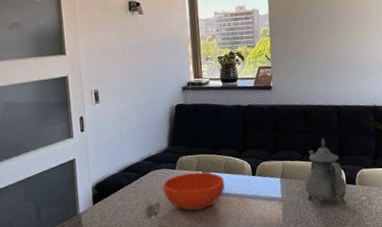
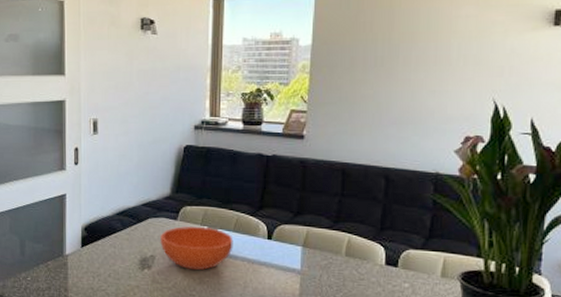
teapot: present [305,138,346,207] -> none [332,206,385,289]

